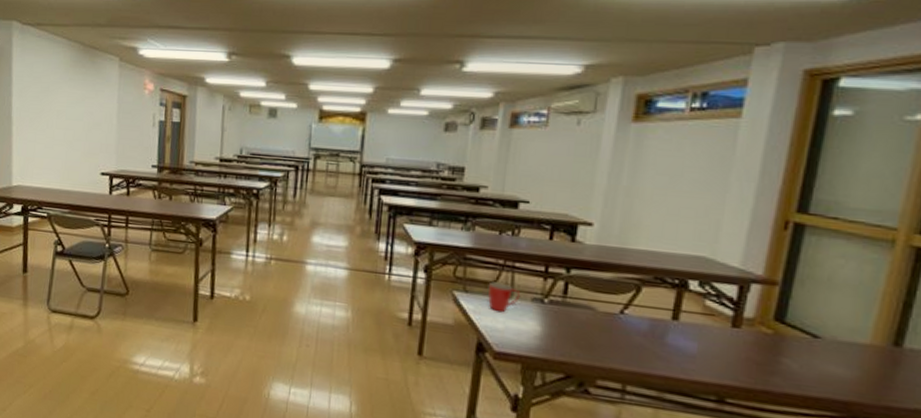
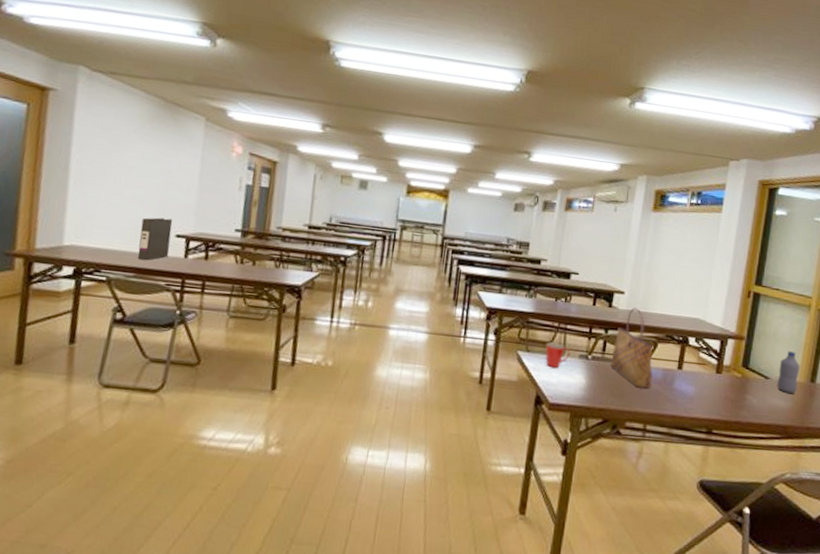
binder: none [70,157,98,198] -> present [137,217,173,261]
tote bag: none [576,242,635,342] -> present [611,308,653,389]
water bottle: none [832,301,876,361] -> present [777,350,801,394]

